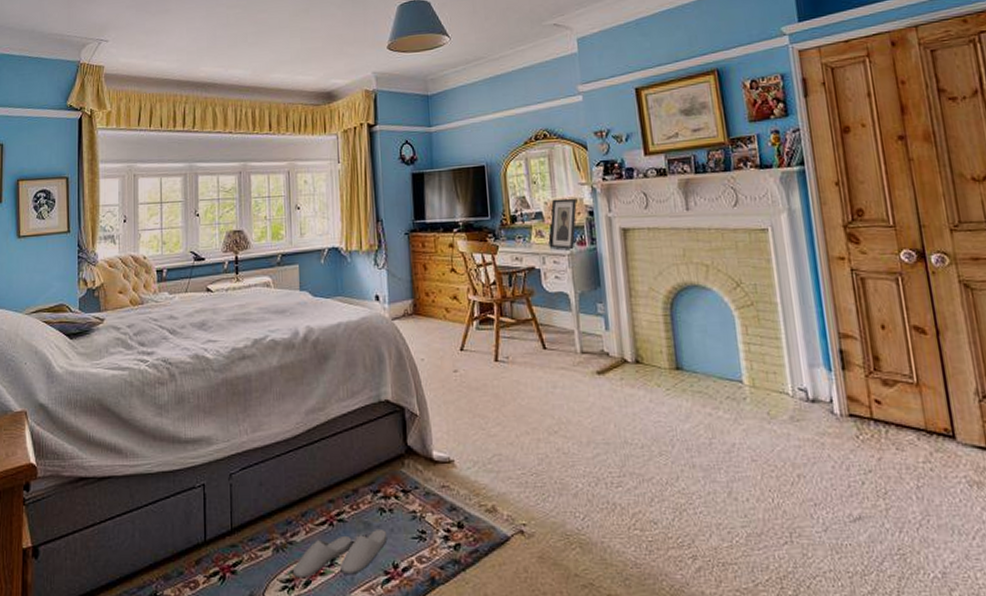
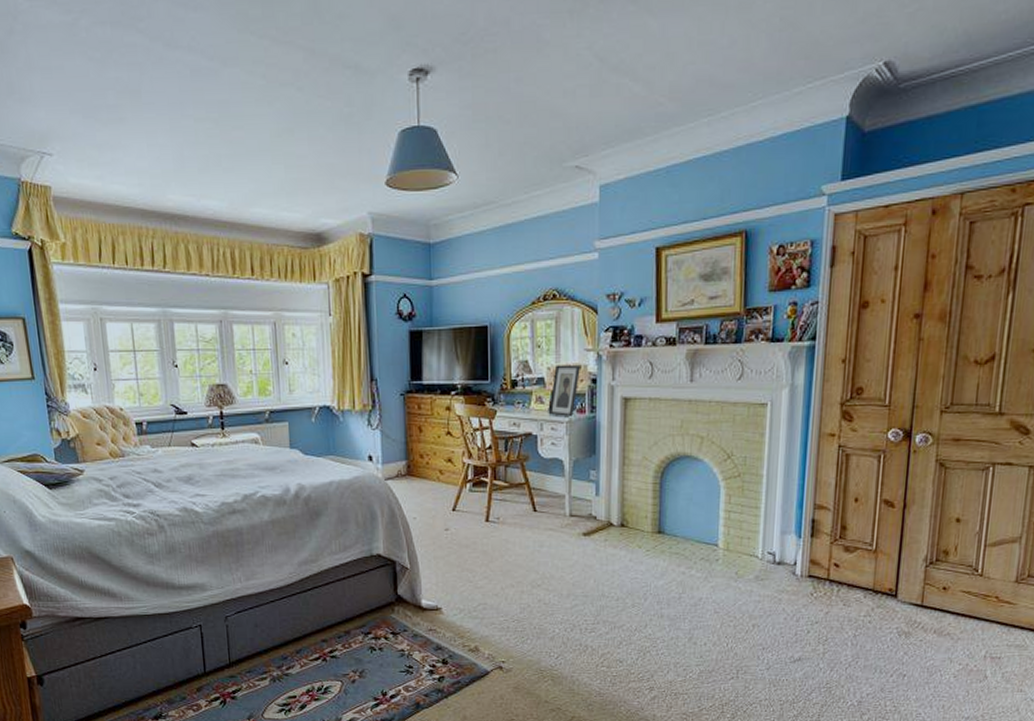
slippers: present [292,528,388,579] -> none [288,664,377,703]

